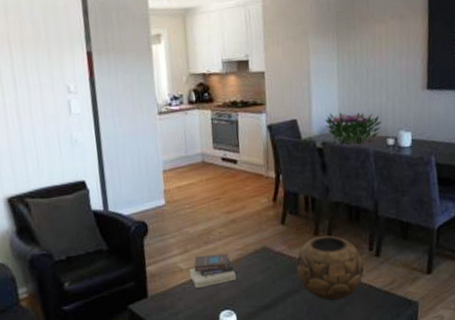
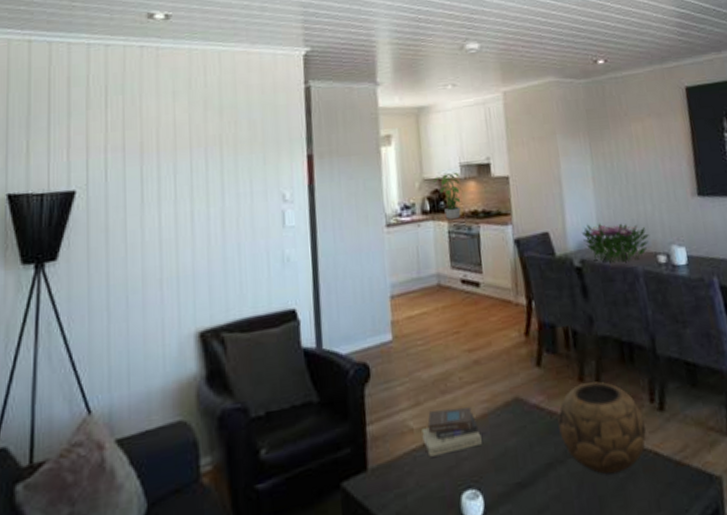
potted plant: none [198,67,224,109] -> present [432,172,463,220]

